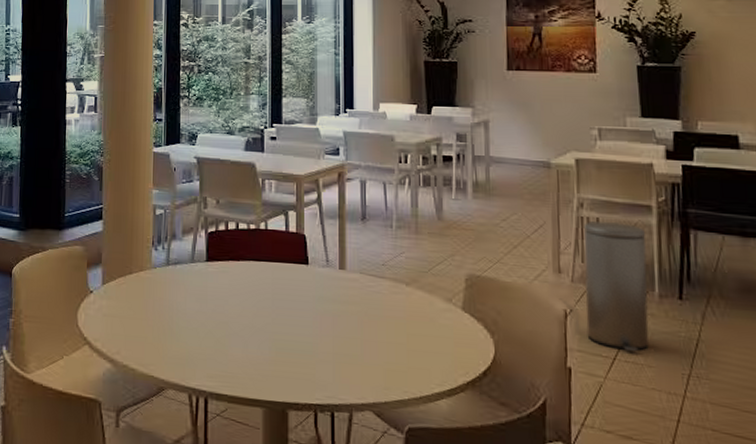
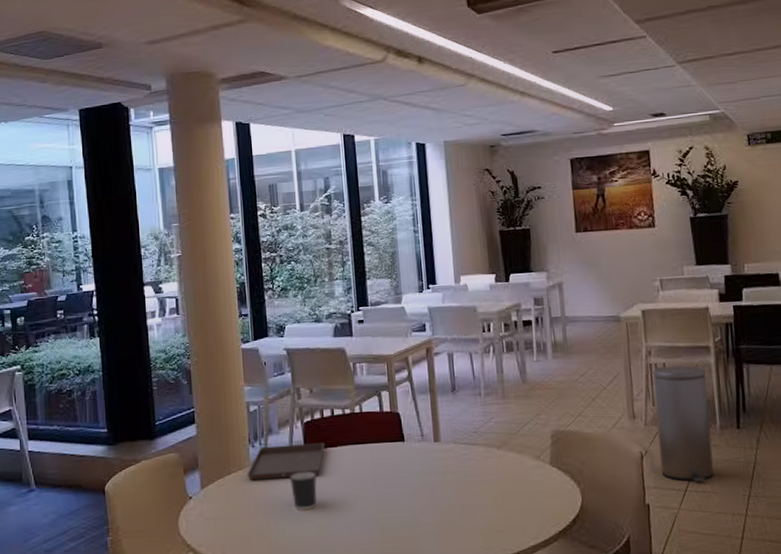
tray: none [147,251,227,287] -> present [247,443,325,481]
mug: none [189,281,217,320] -> present [290,471,318,510]

